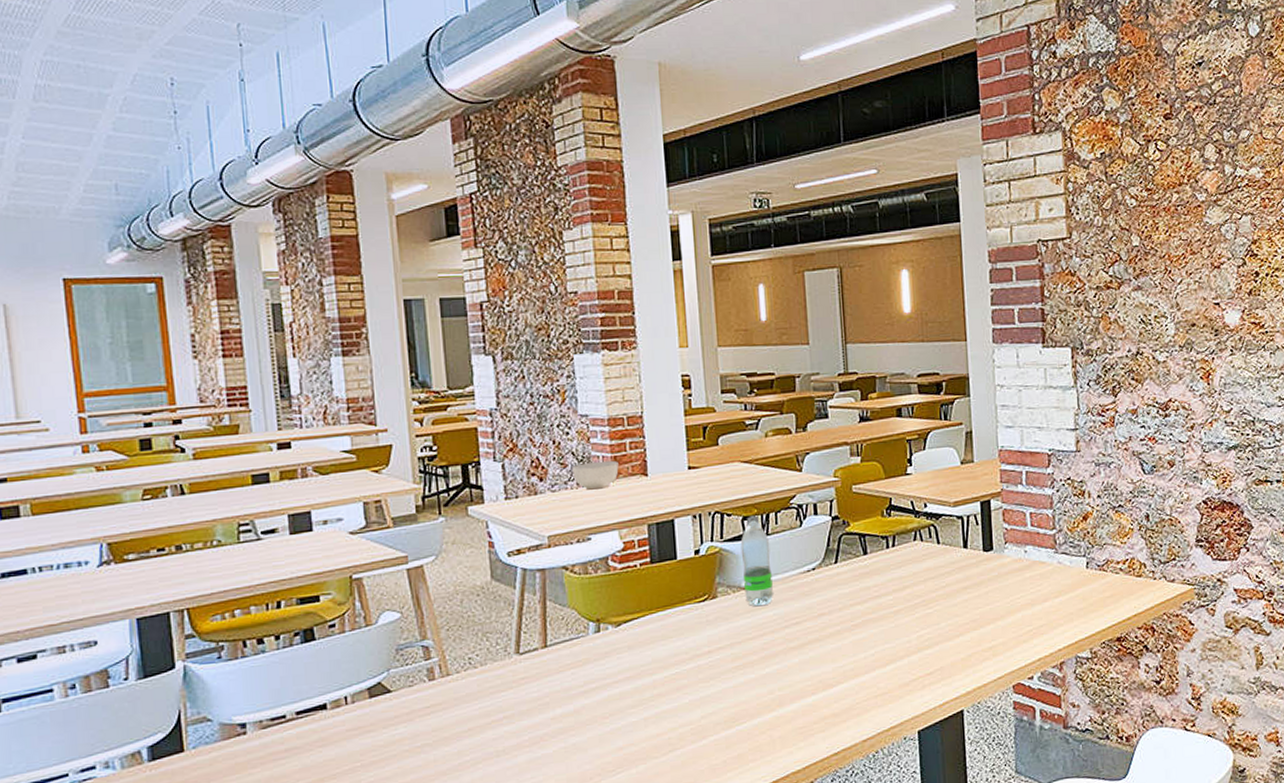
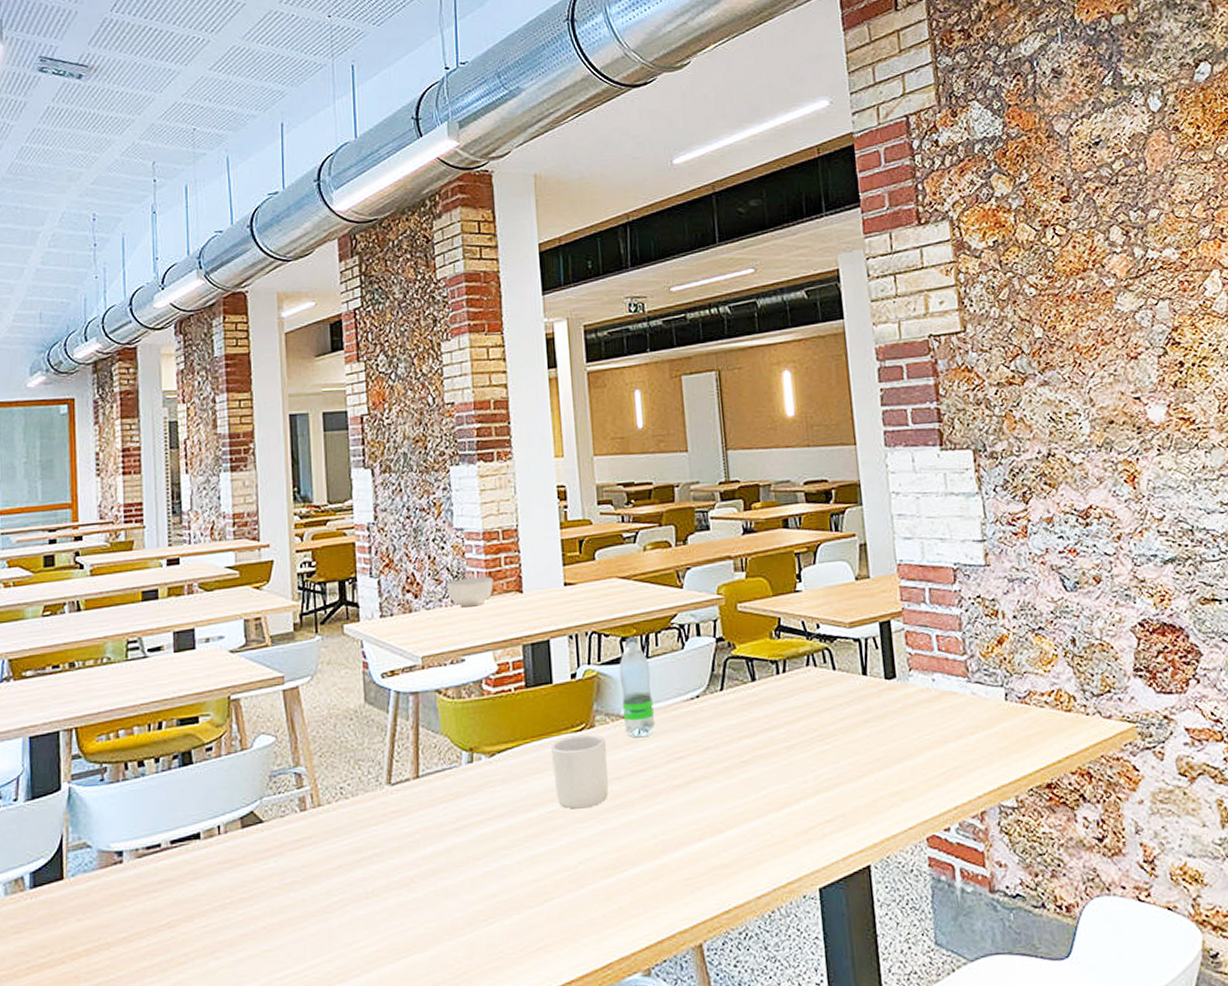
mug: none [674,604,730,671] -> present [550,734,609,809]

